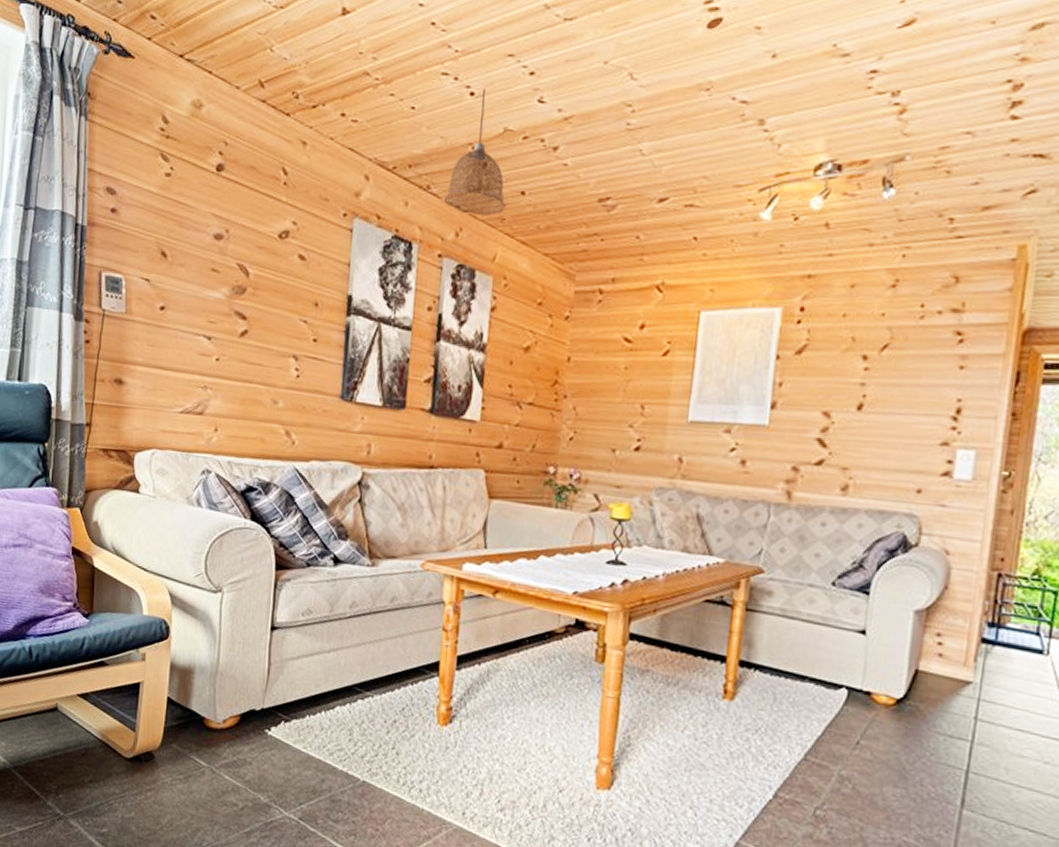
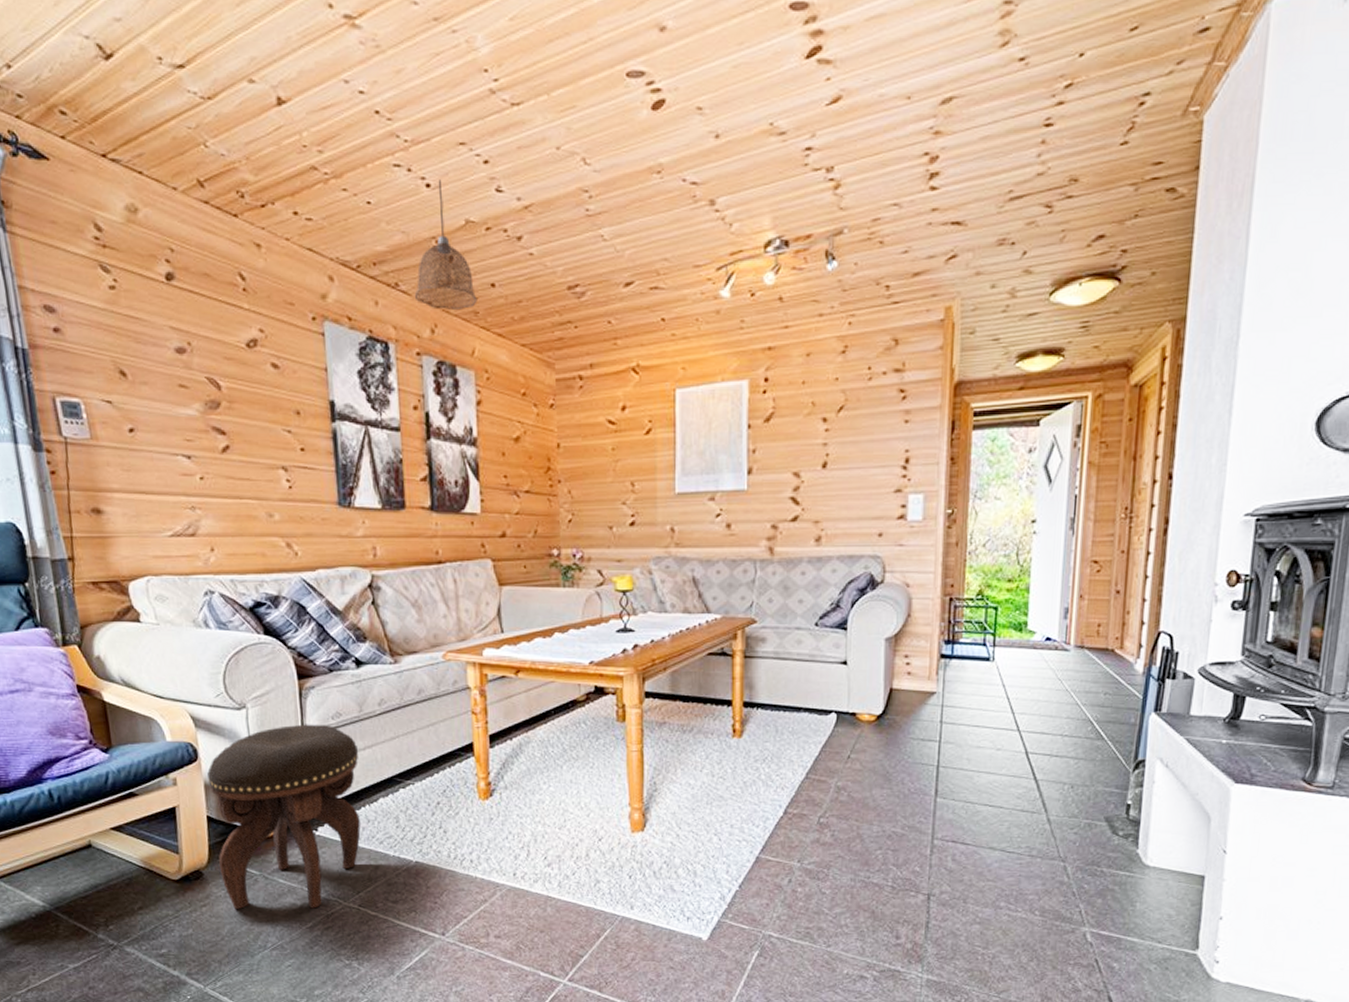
footstool: none [170,615,323,813] -> present [207,724,361,910]

